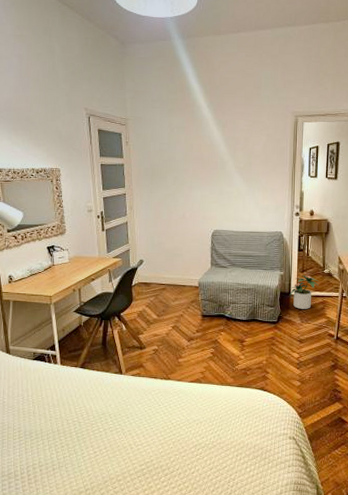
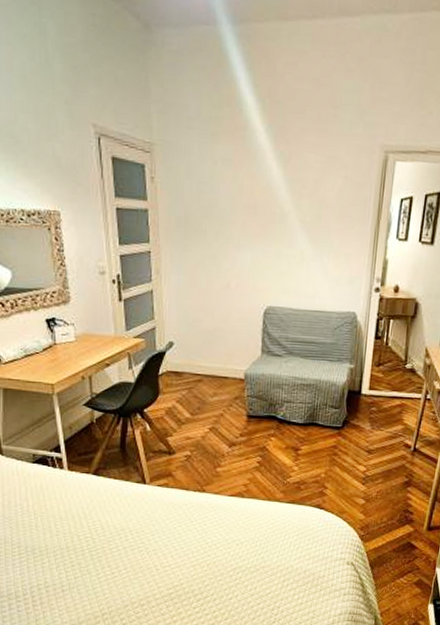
potted plant: present [289,275,320,309] -> none [359,369,399,413]

